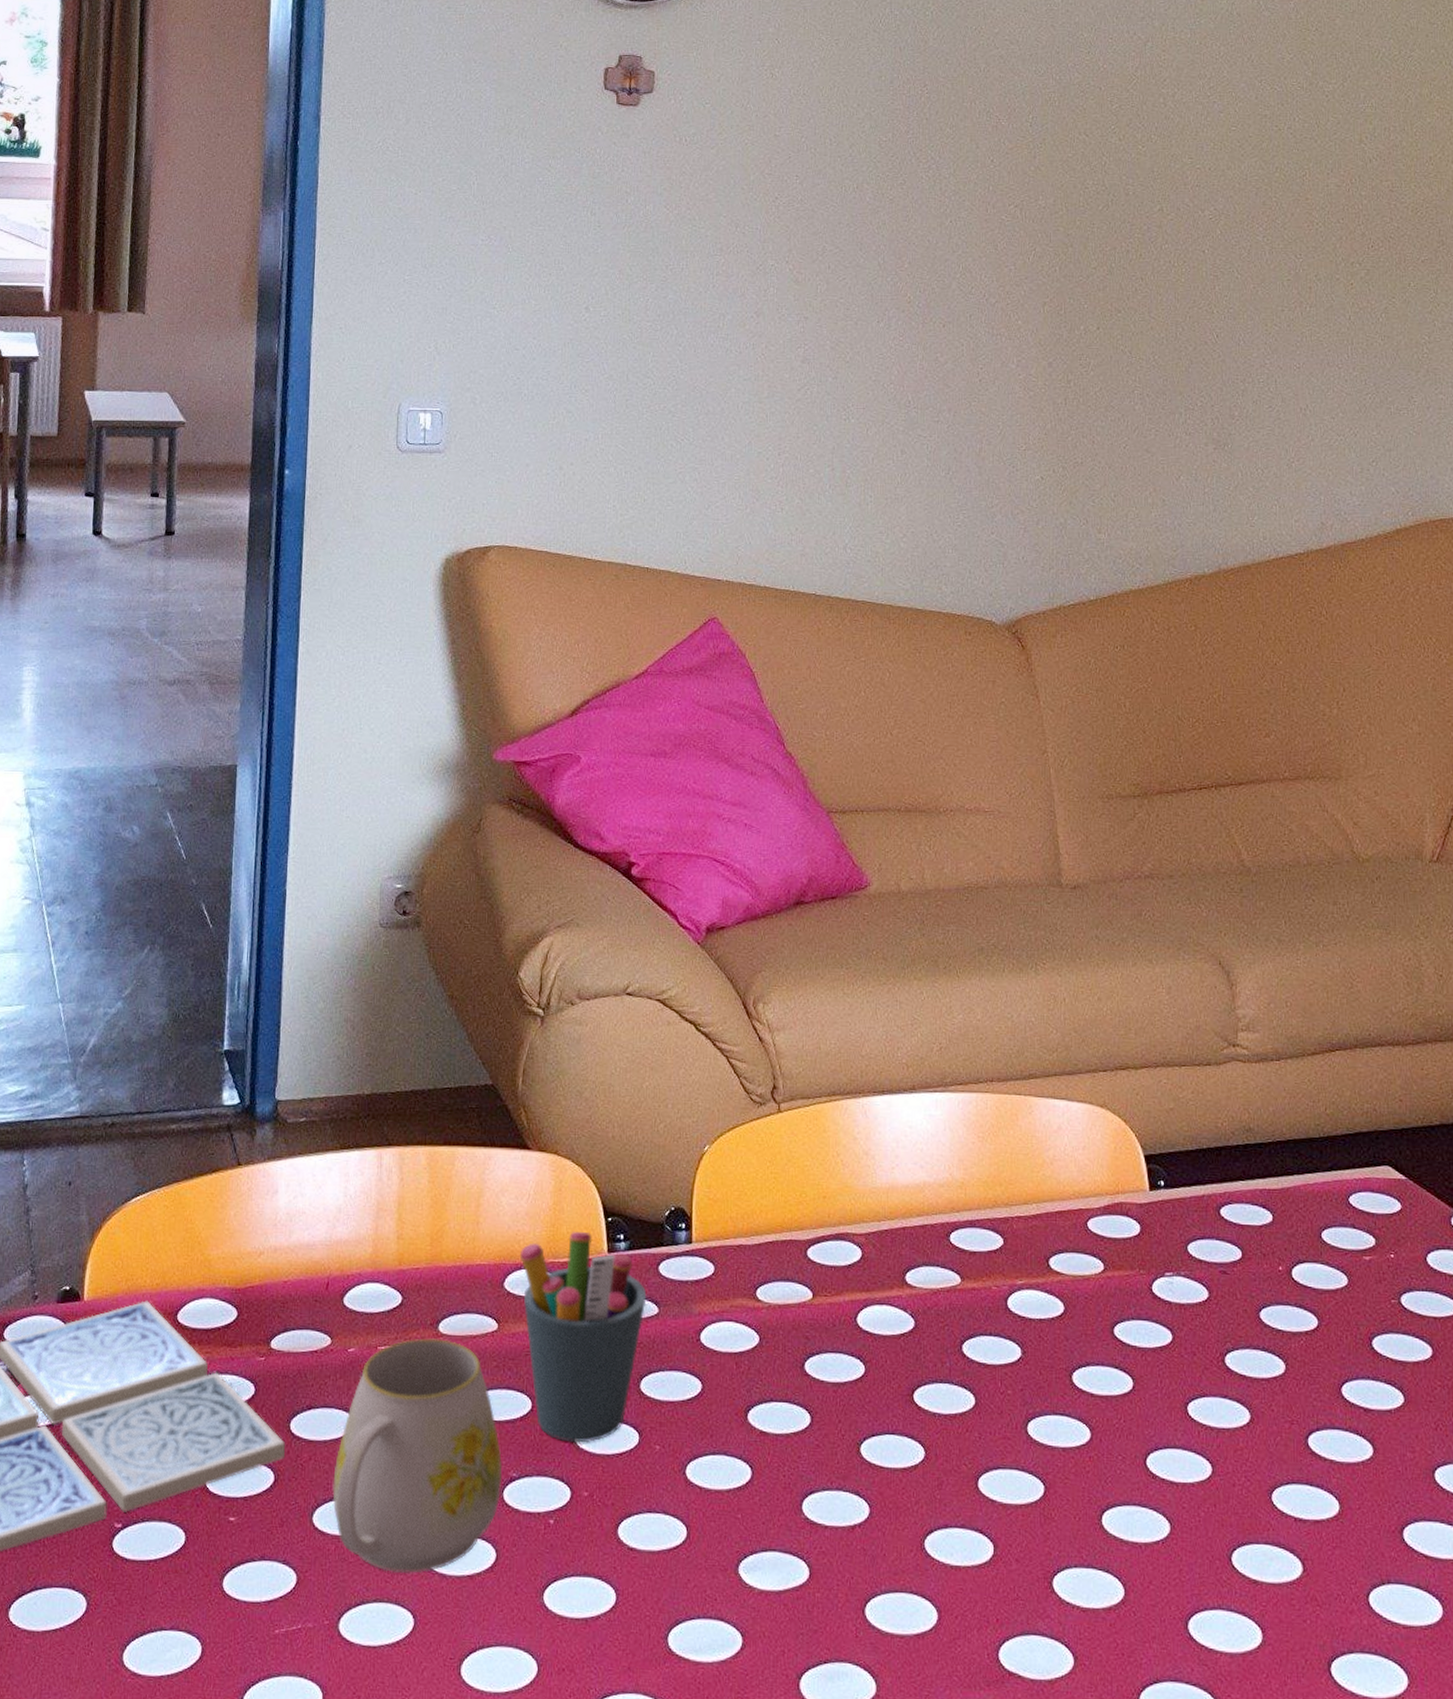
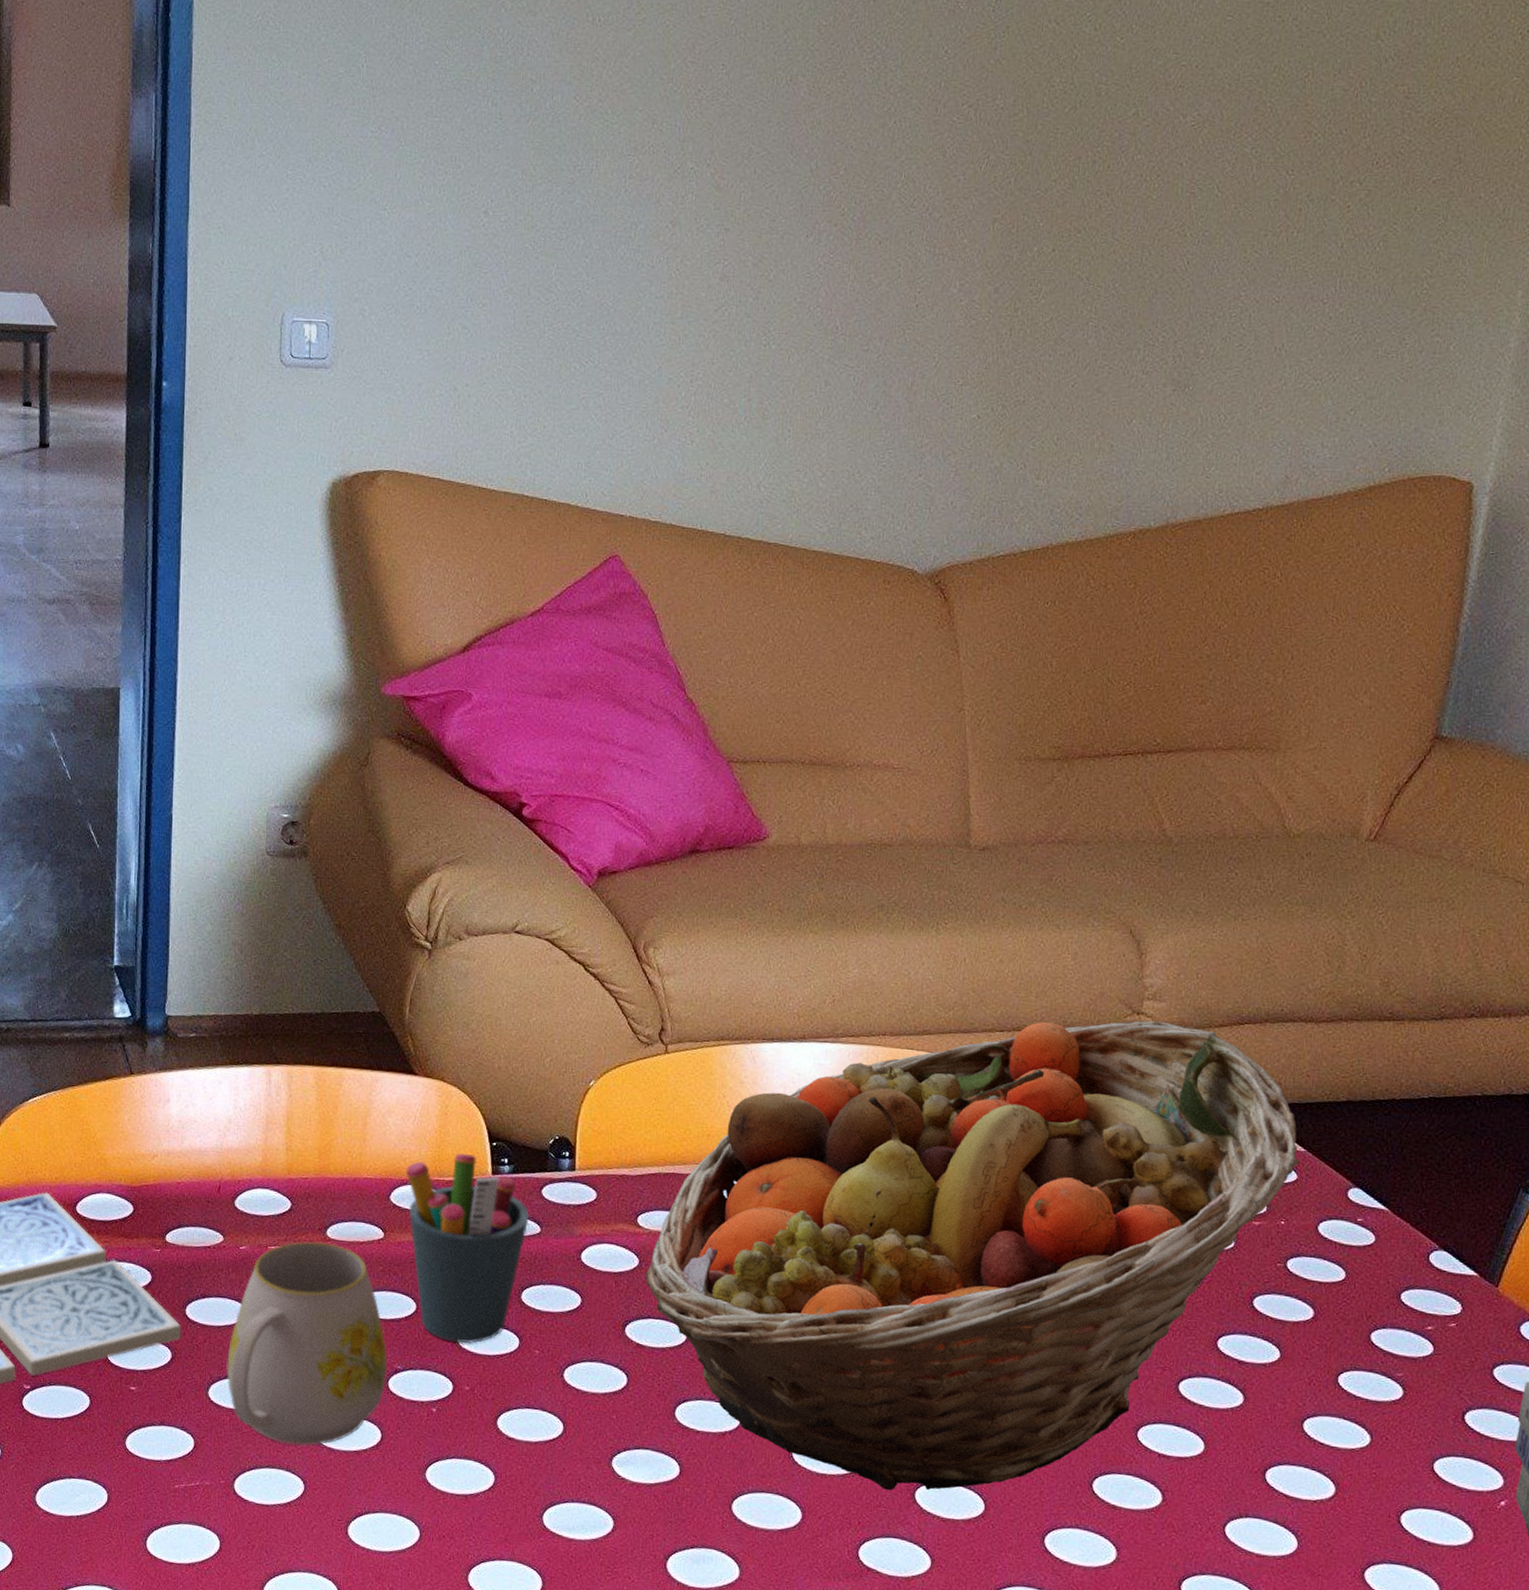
fruit basket: none [766,1052,1402,1580] -> present [645,1021,1299,1490]

